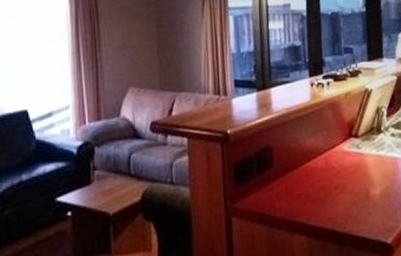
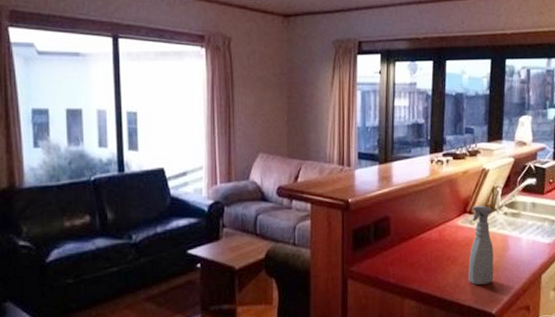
spray bottle: none [357,127,387,214] -> present [468,205,494,285]

